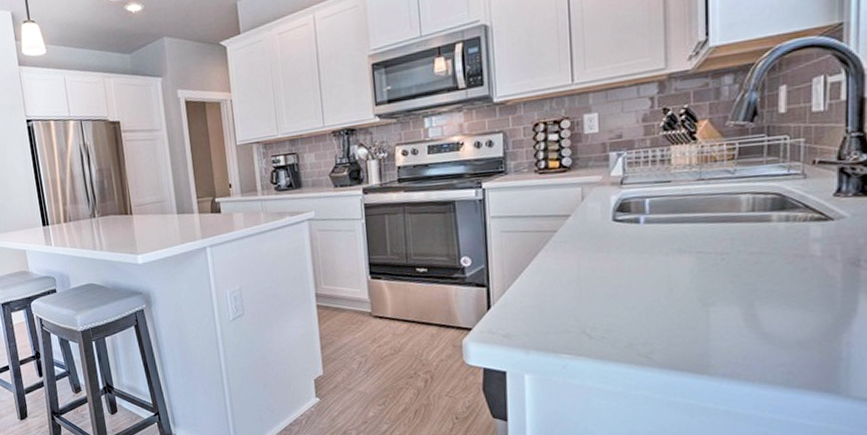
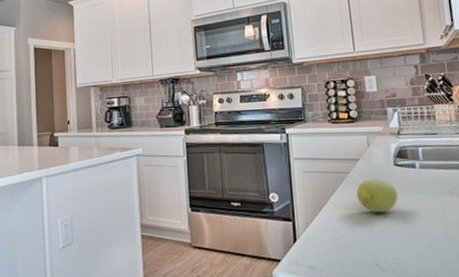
fruit: none [564,235,615,276] -> present [356,177,399,213]

